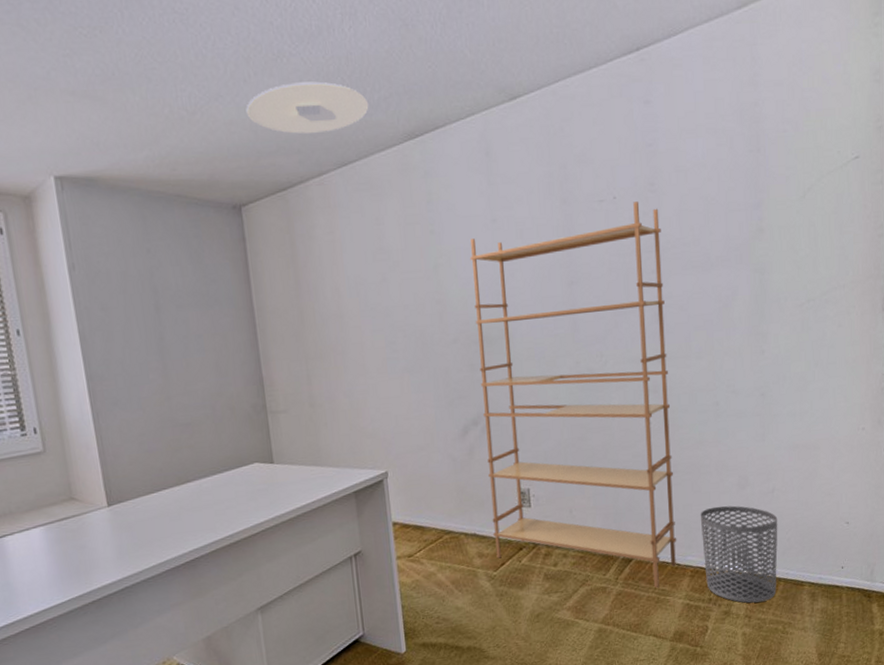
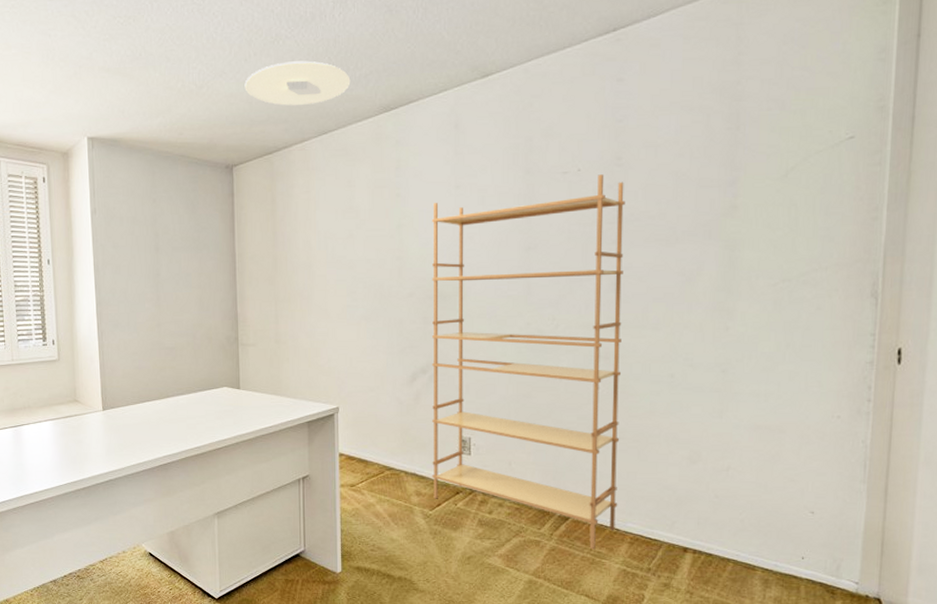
waste bin: present [700,505,778,603] -> none [644,477,731,580]

